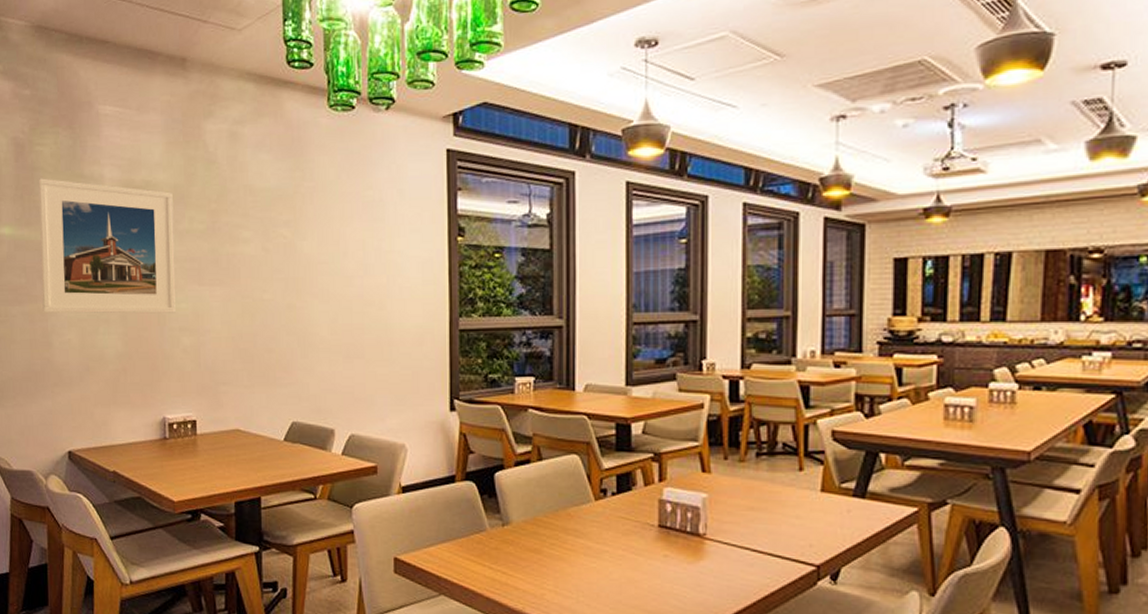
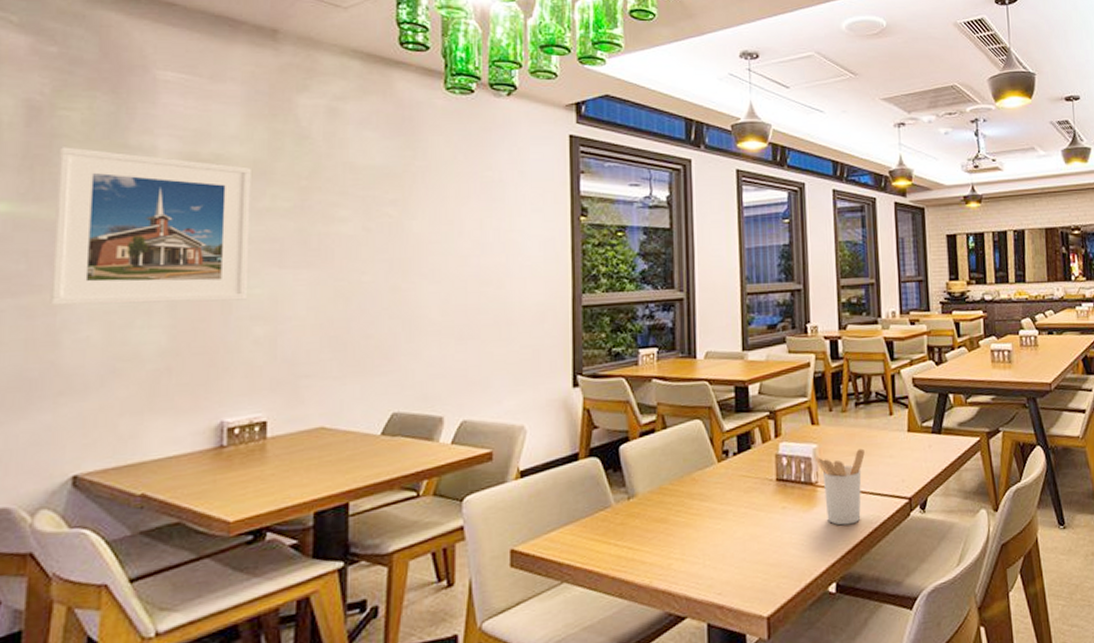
utensil holder: none [704,504,765,584] -> present [814,448,865,526]

